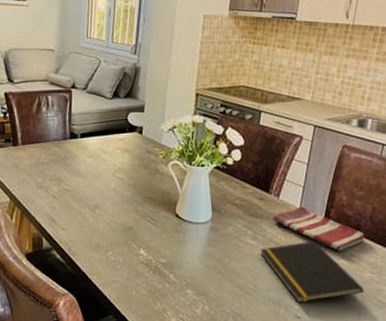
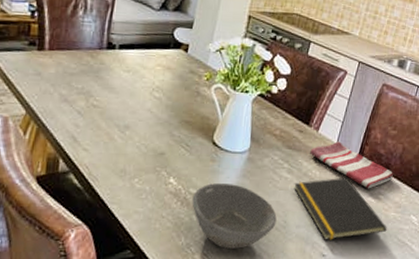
bowl: none [163,252,246,312] -> present [192,183,277,249]

